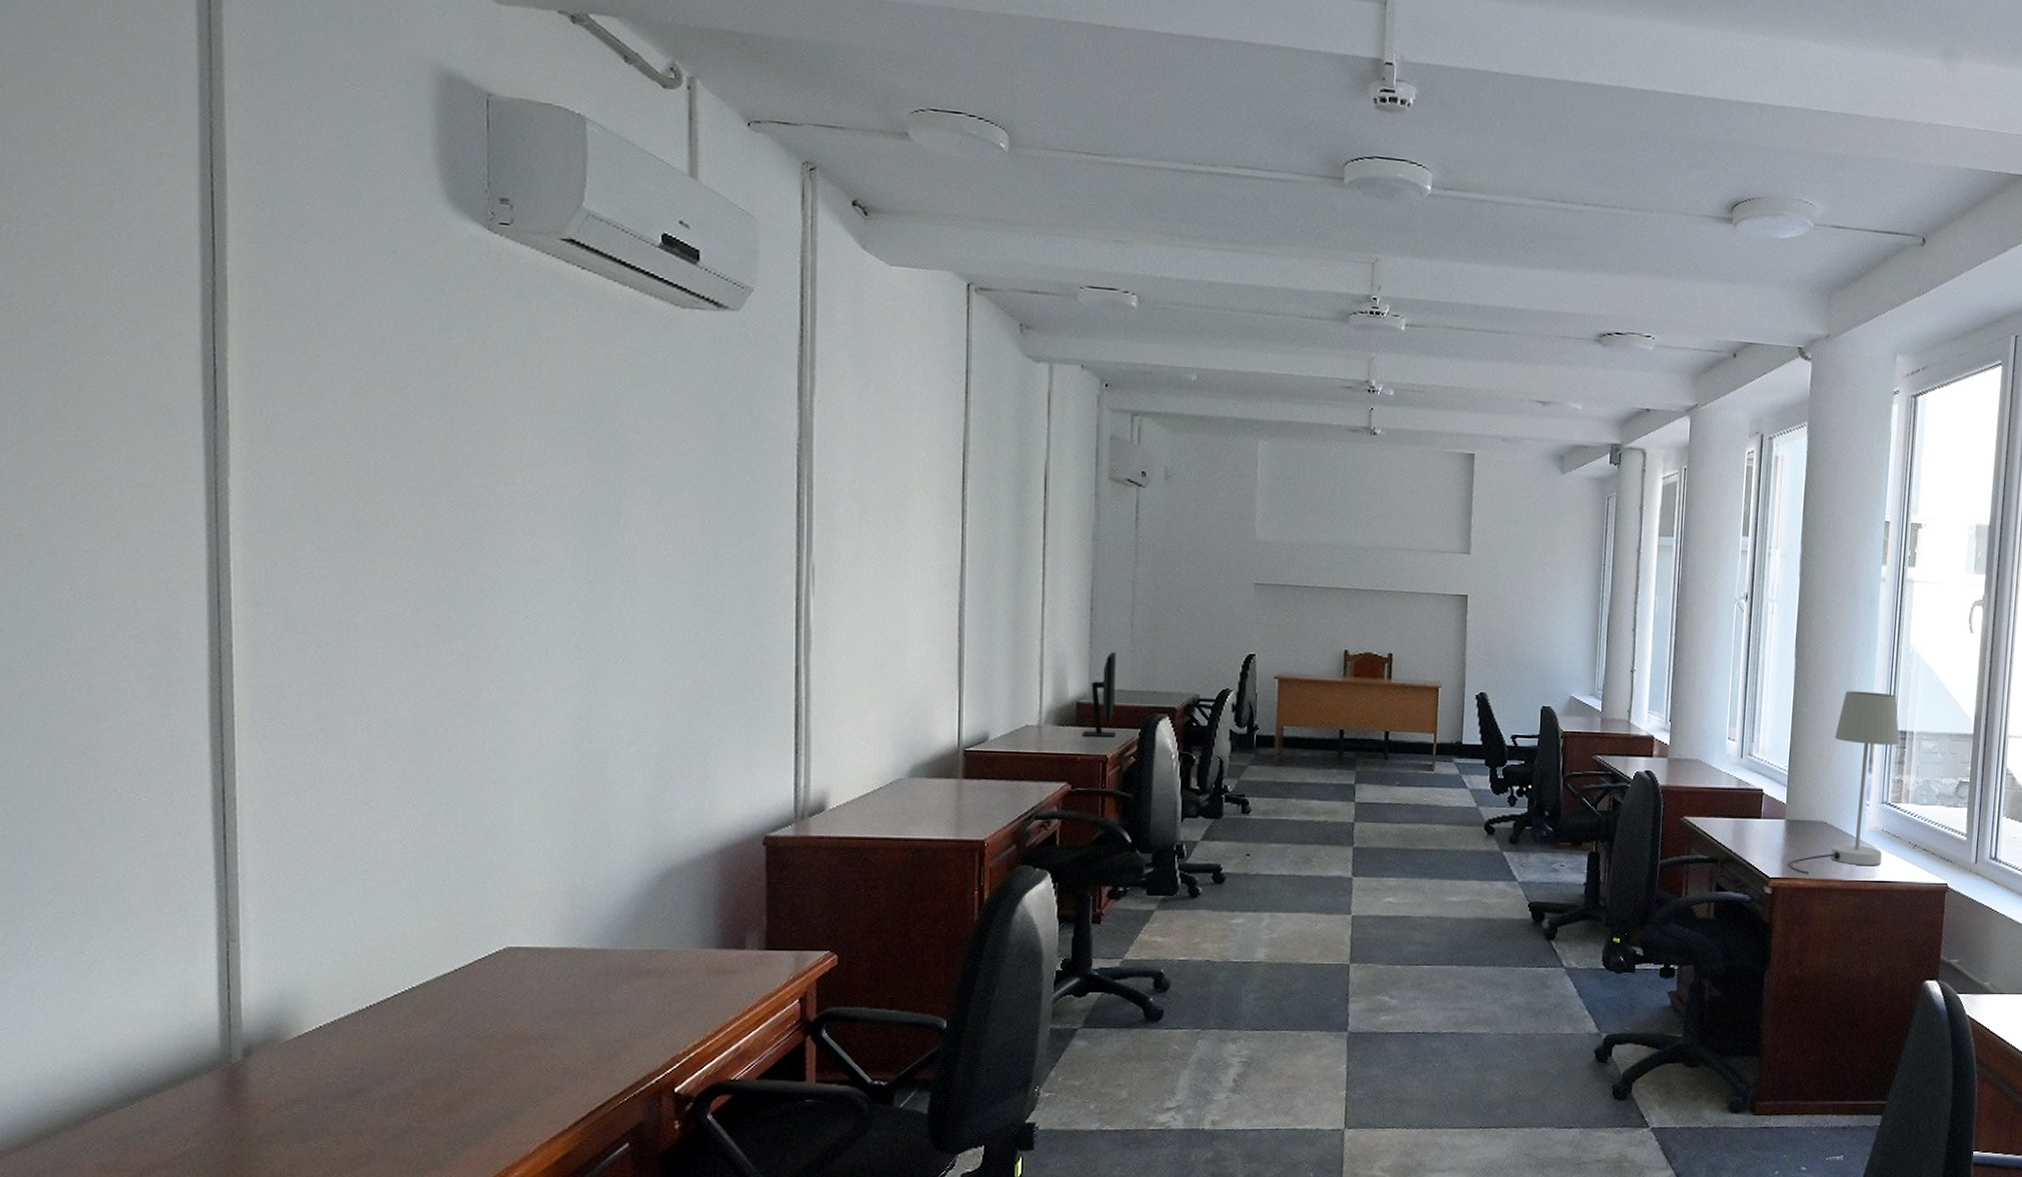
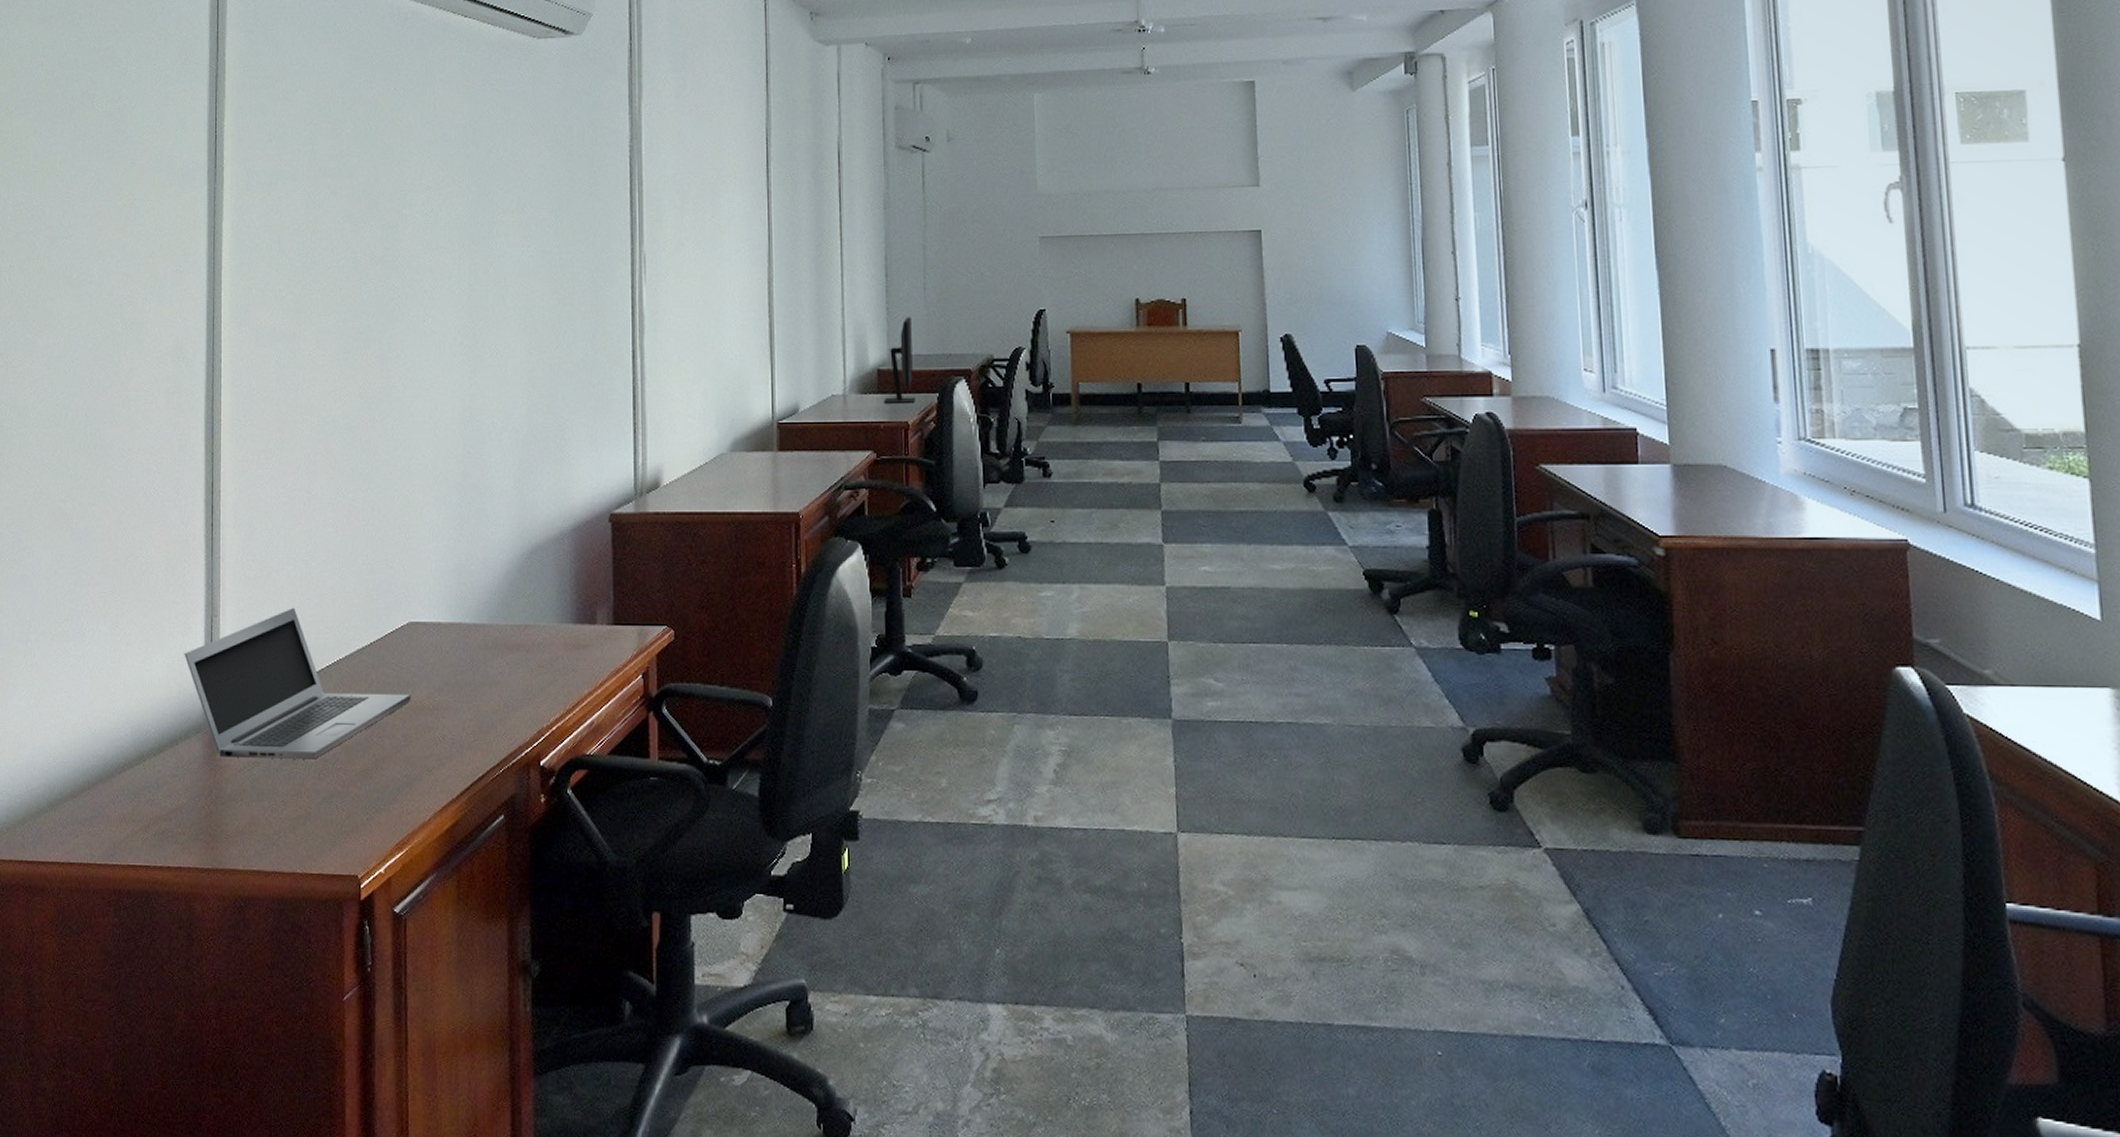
laptop: none [187,931,510,1096] -> present [184,607,411,759]
table lamp: present [1787,691,1899,874] -> none [1680,303,1811,531]

